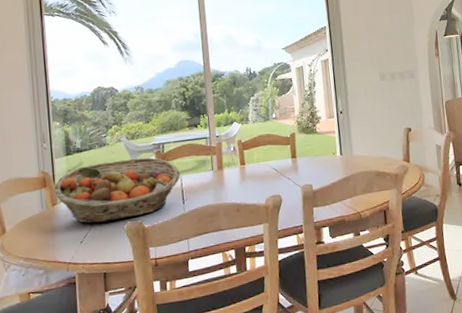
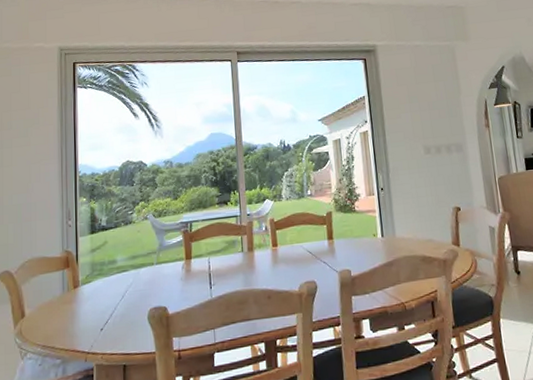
fruit basket: present [53,157,181,224] -> none [76,237,209,309]

